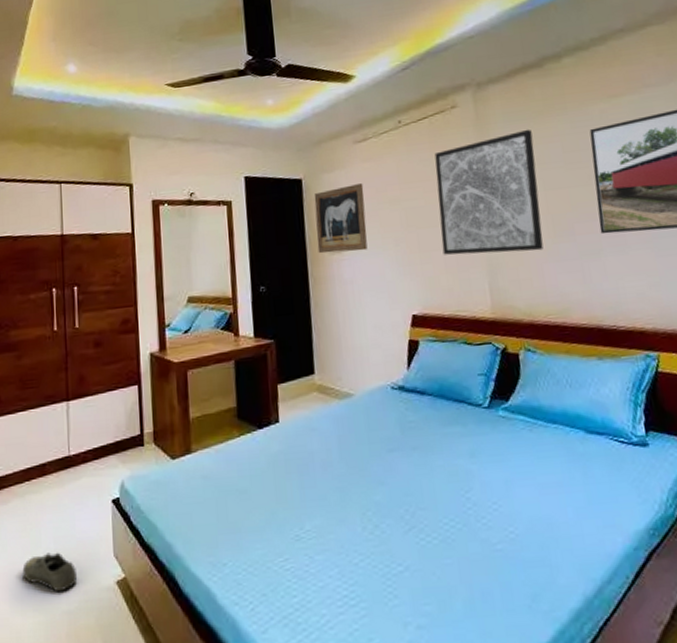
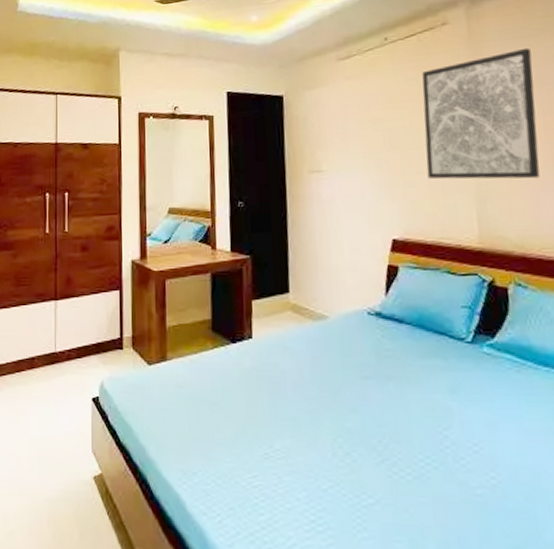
shoe: present [22,552,78,592] -> none [11,441,59,480]
wall art: present [314,183,368,254] -> none [294,102,348,172]

